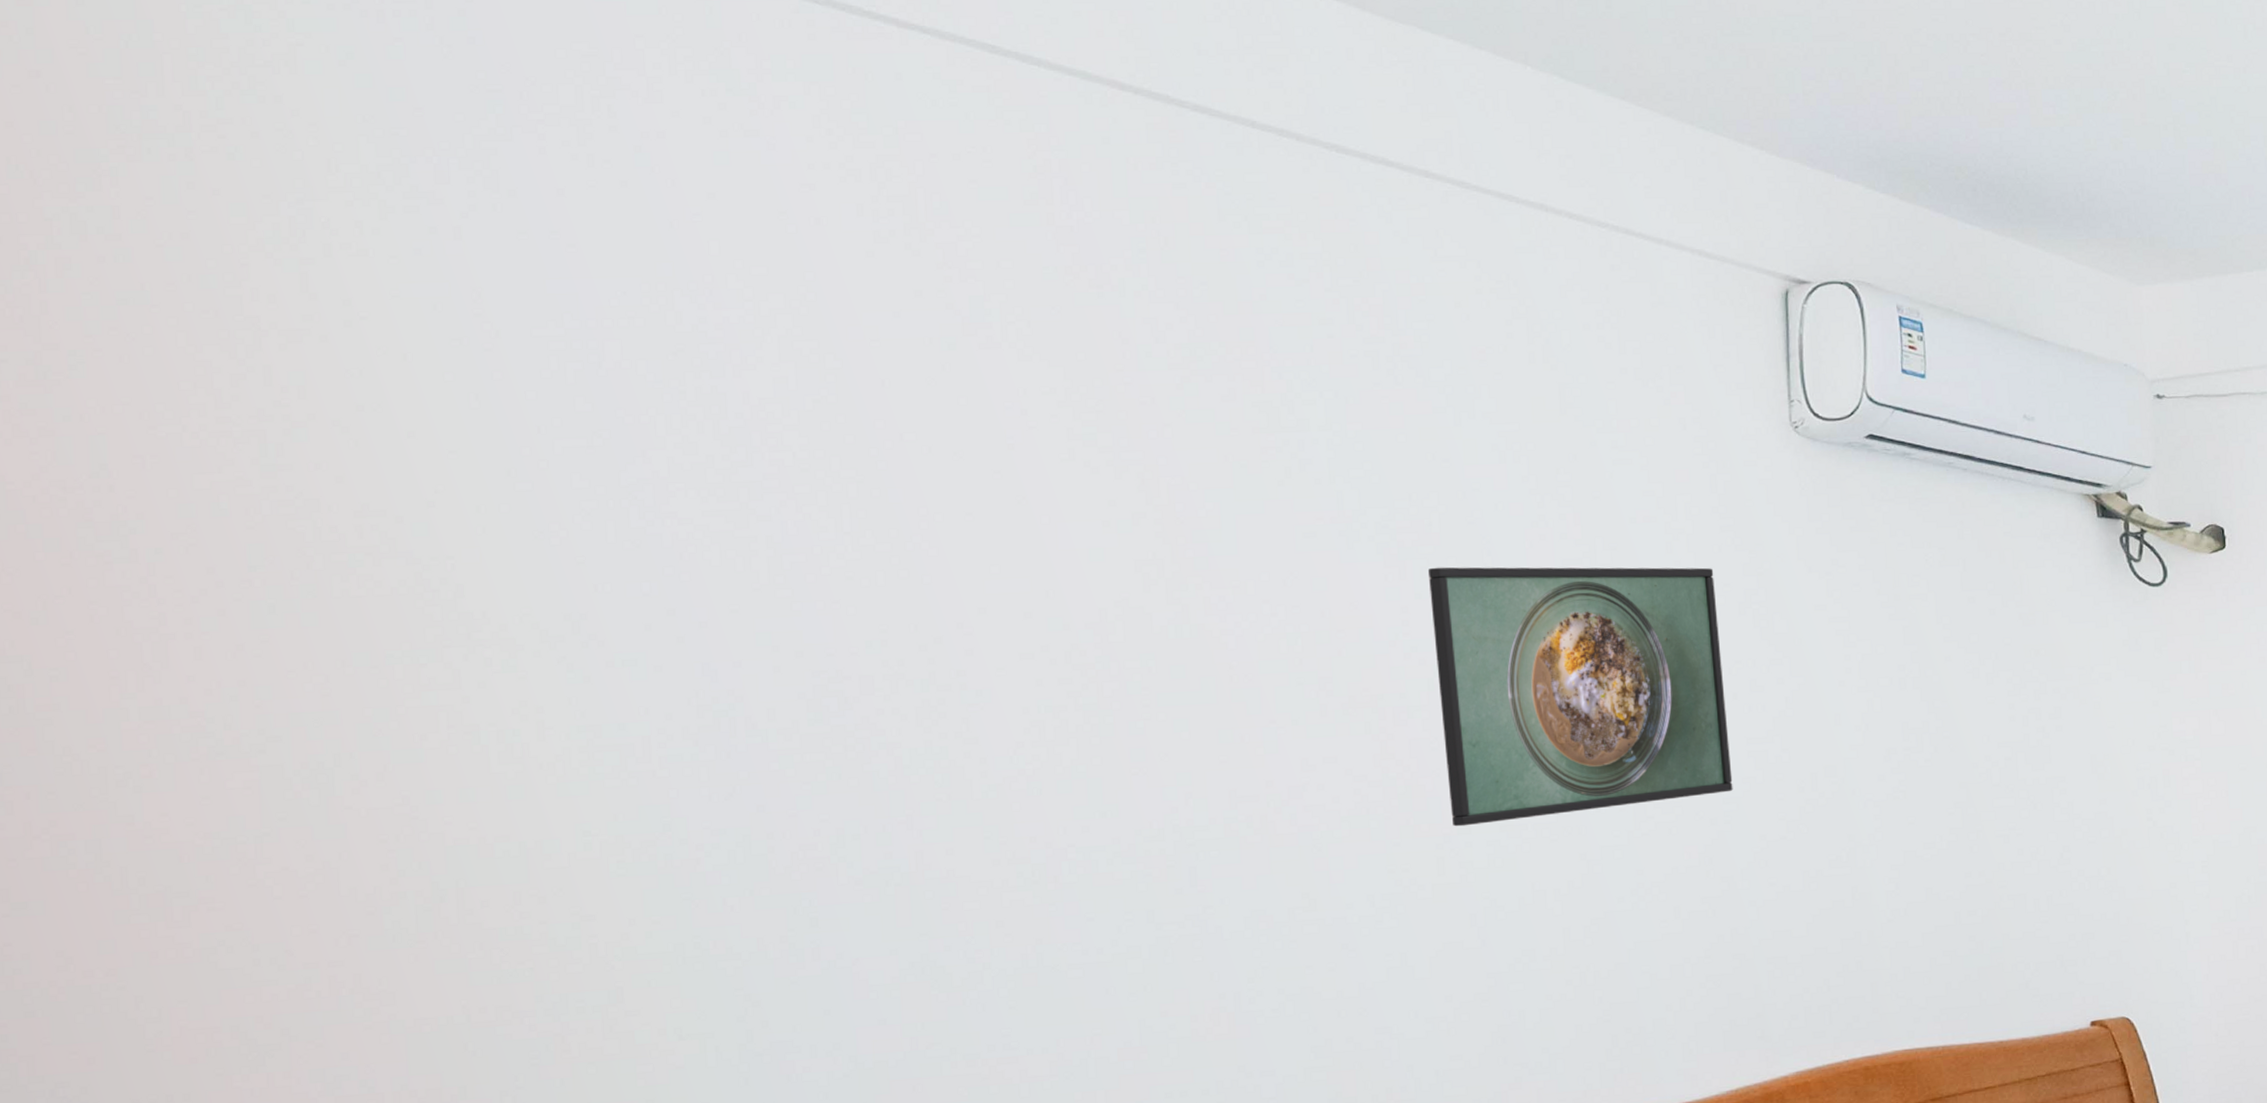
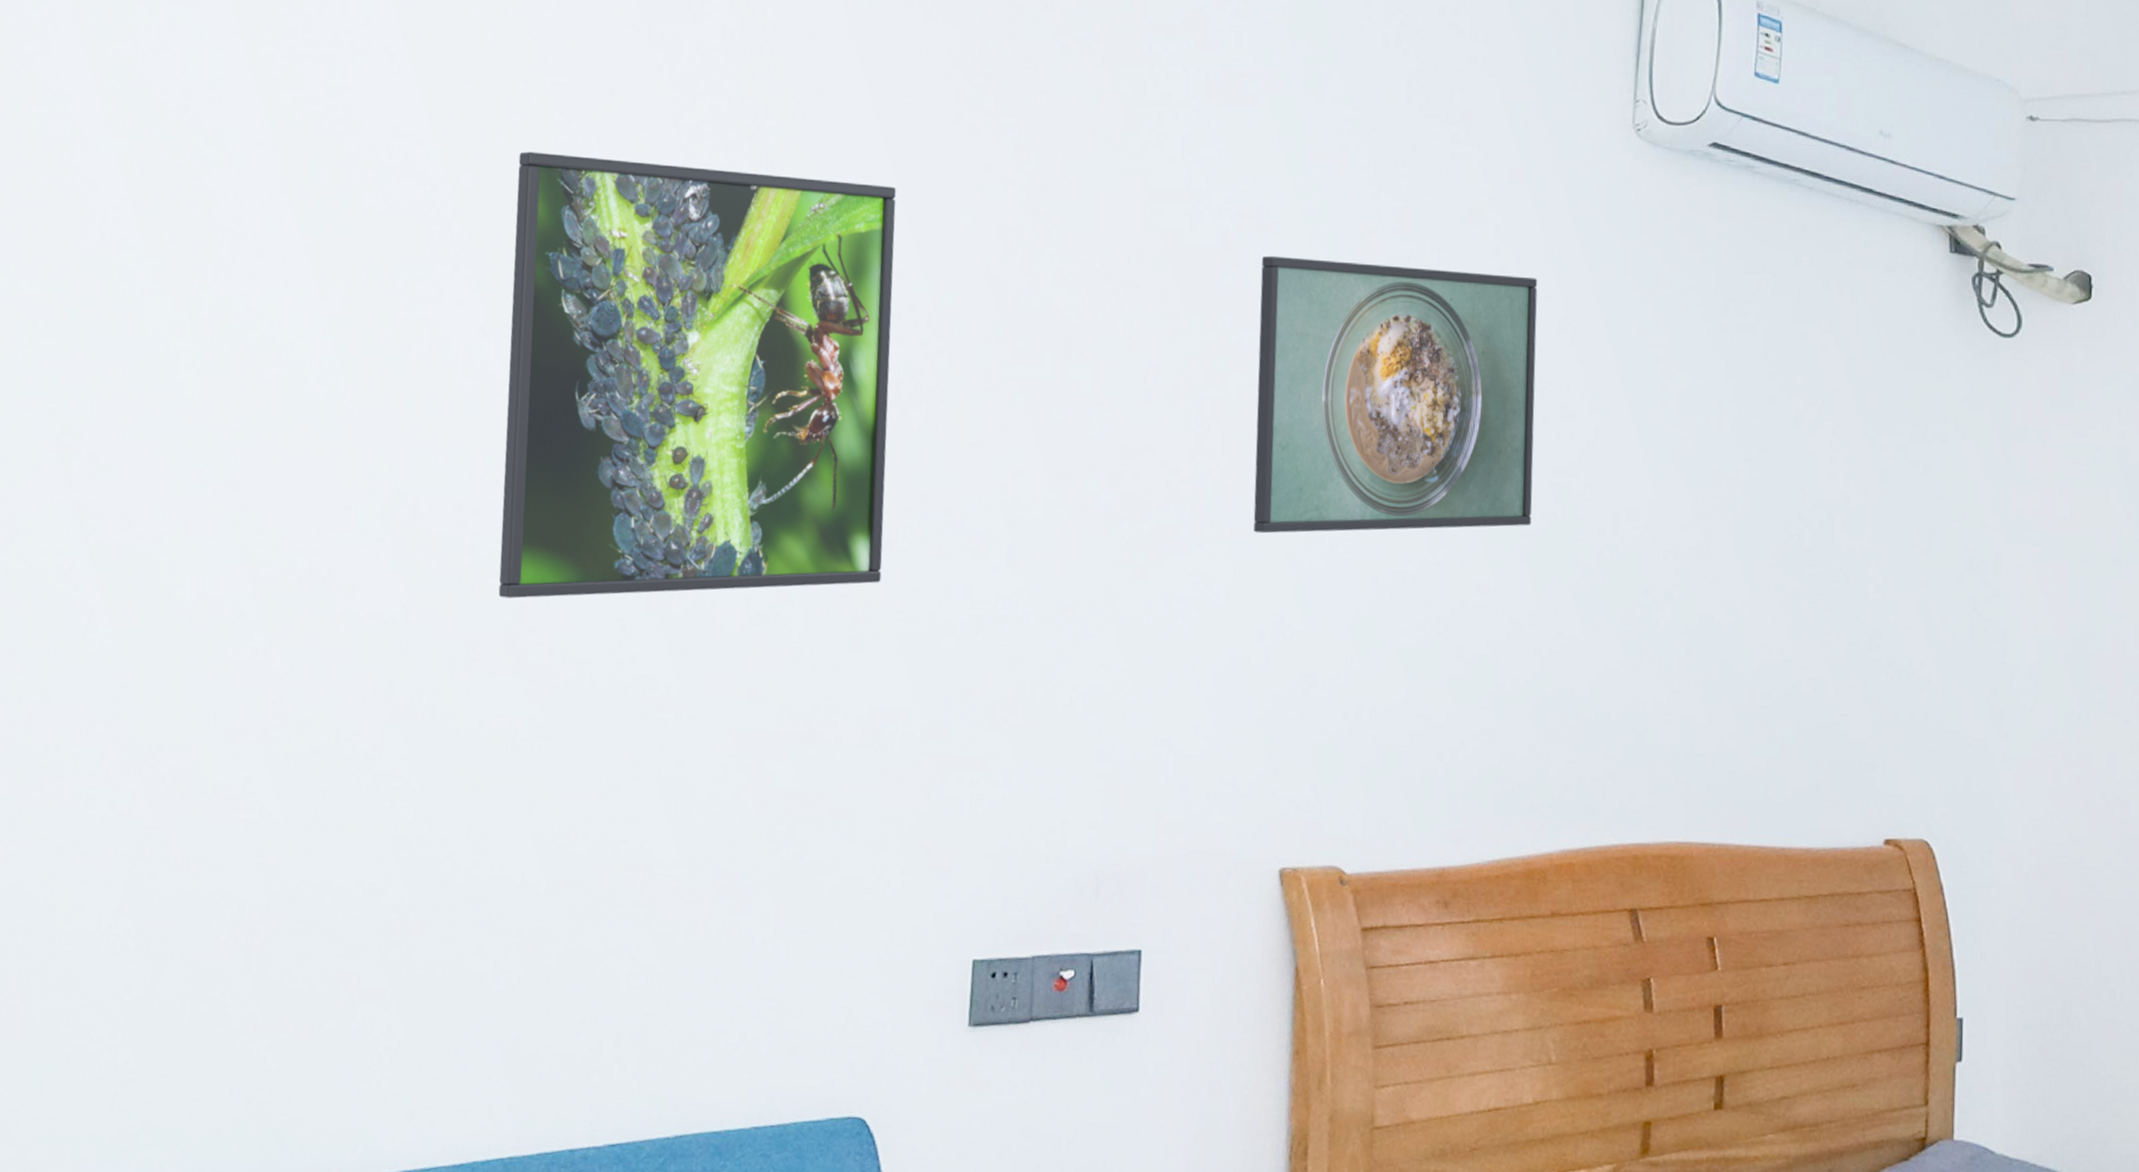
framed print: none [534,520,1049,984] -> present [498,151,896,599]

